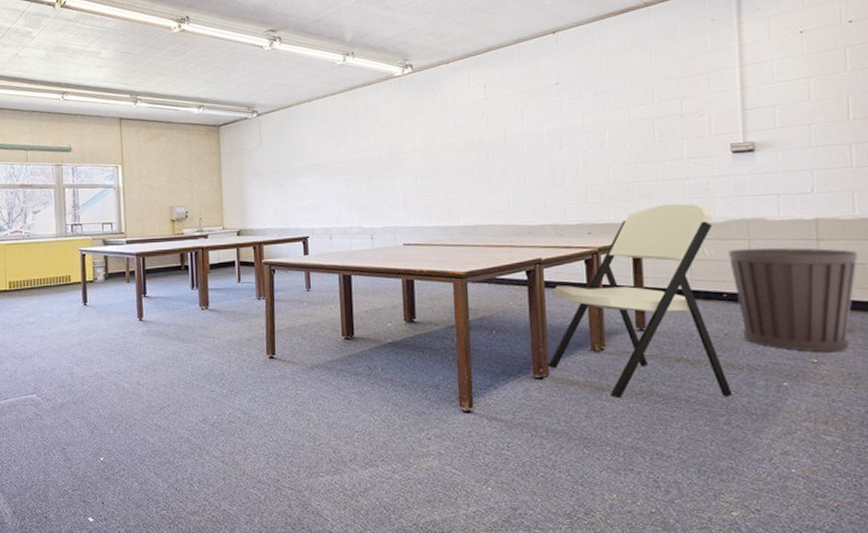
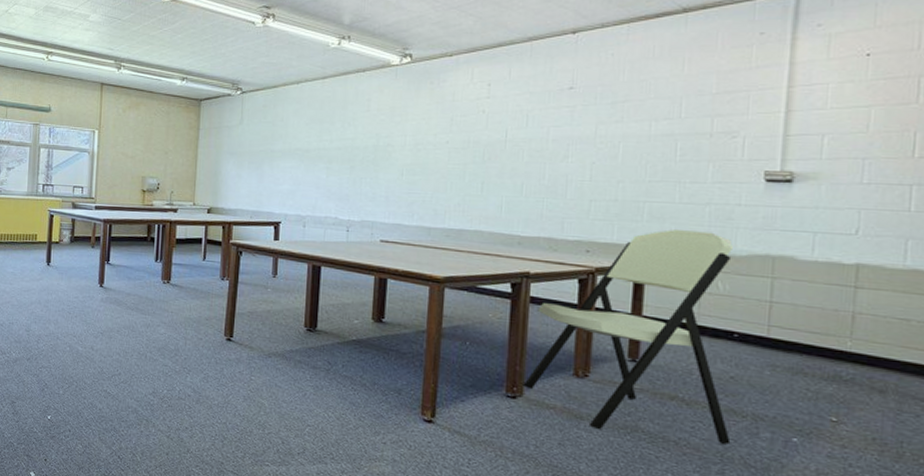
trash can: present [727,247,859,352] -> none [745,286,904,412]

